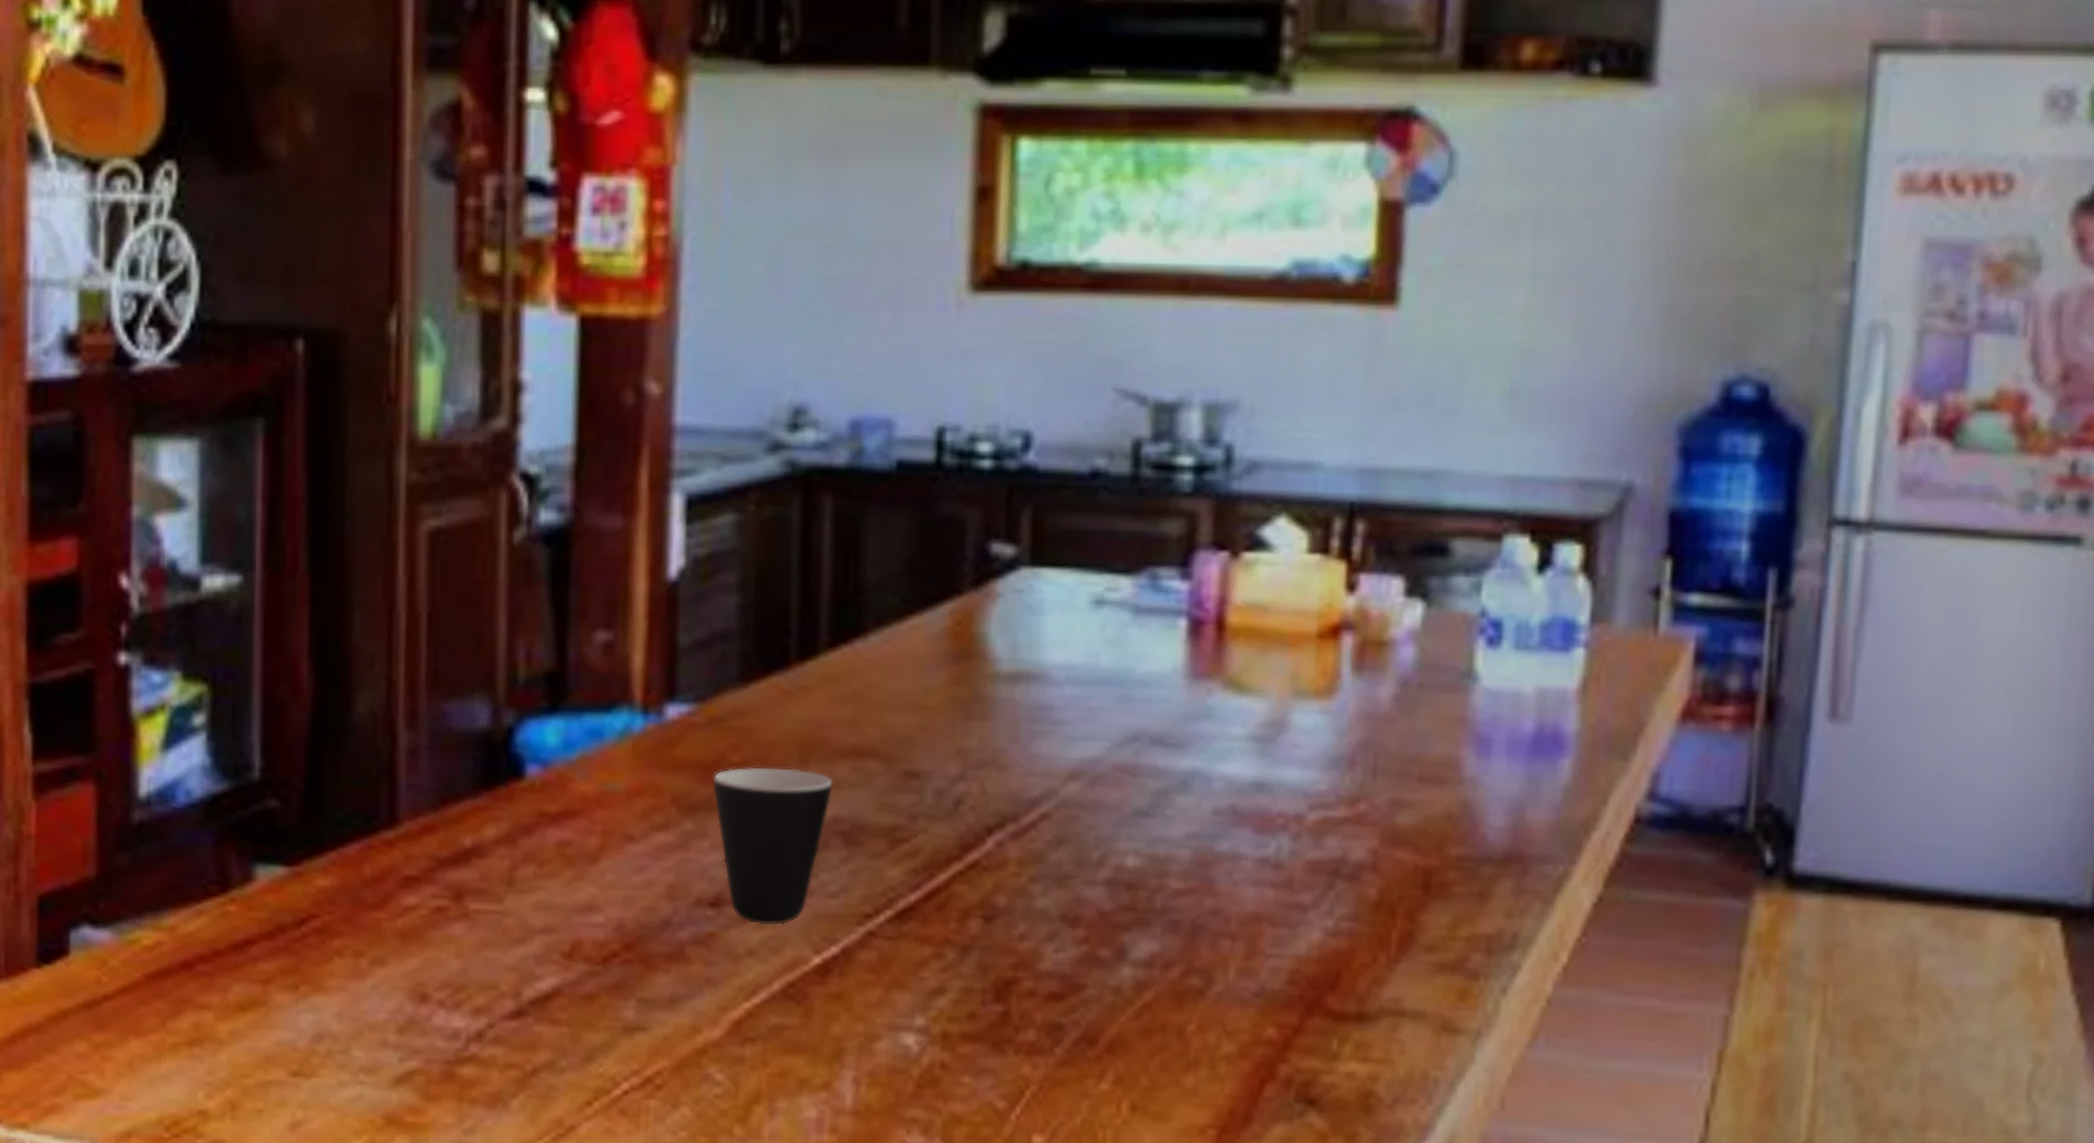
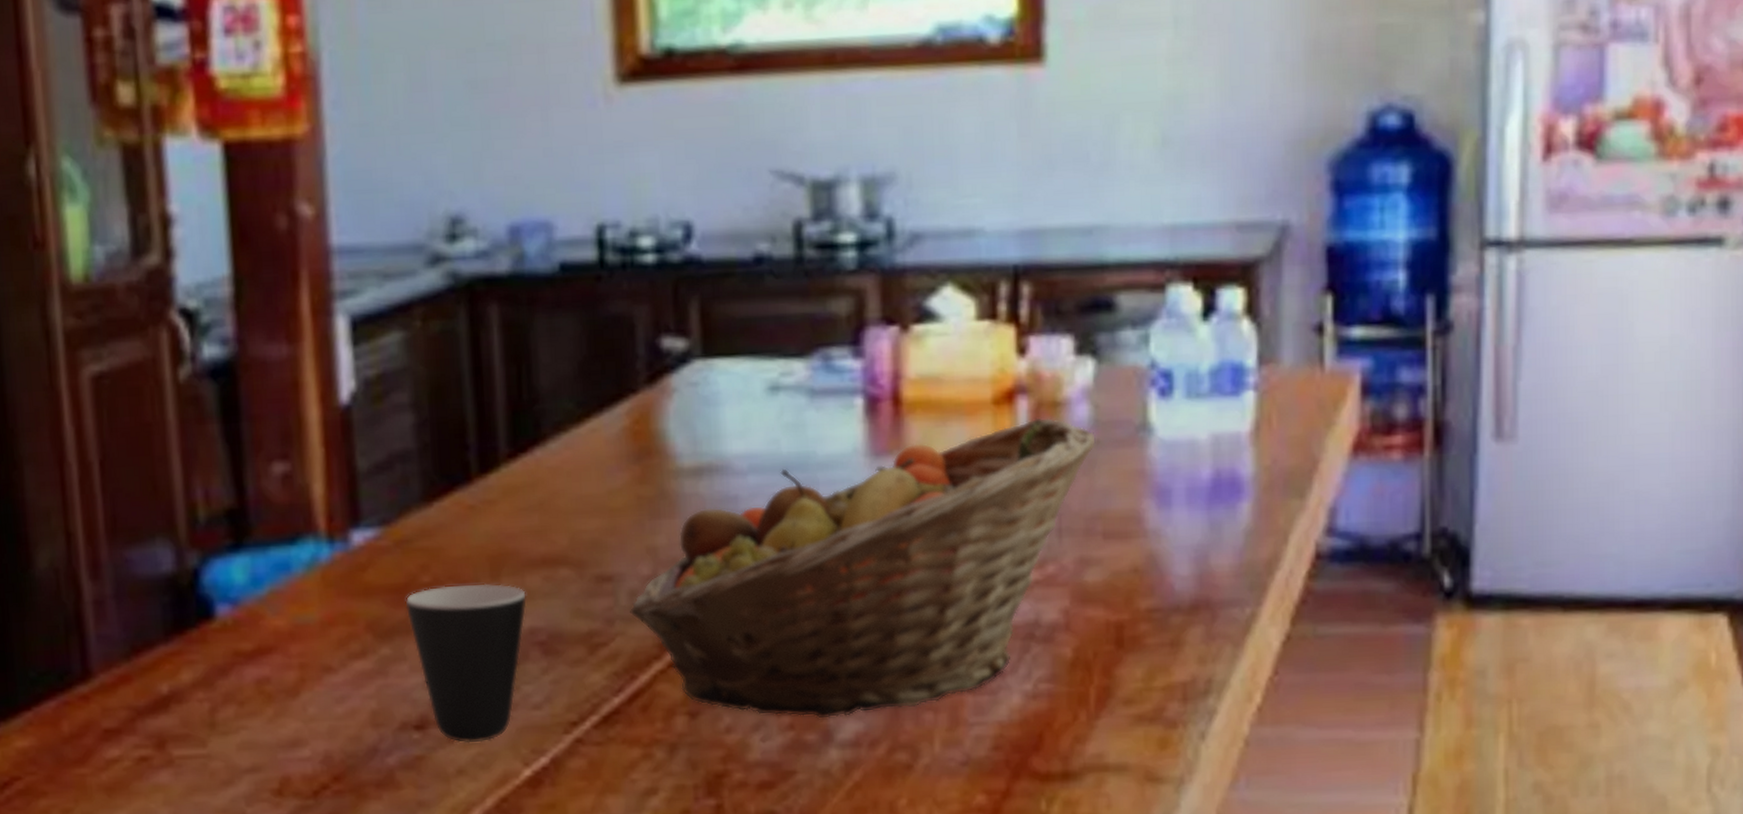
fruit basket: none [934,655,1420,937] -> present [630,417,1097,720]

